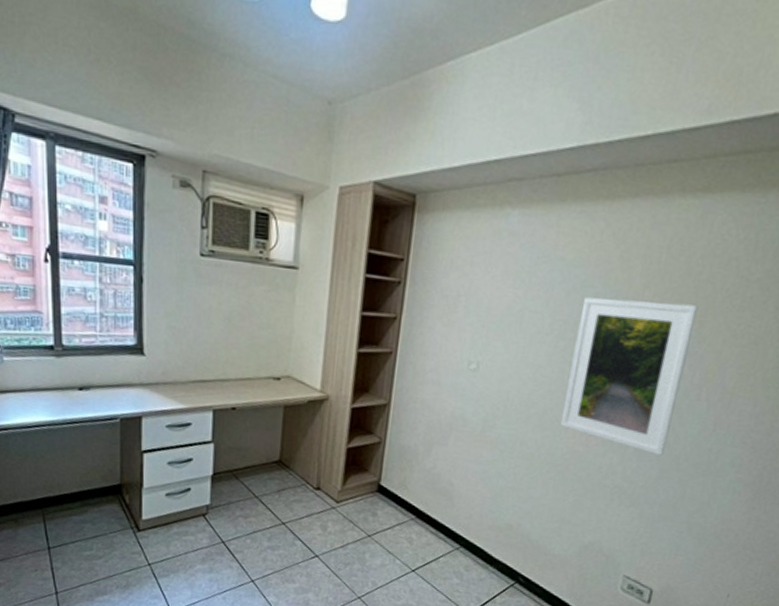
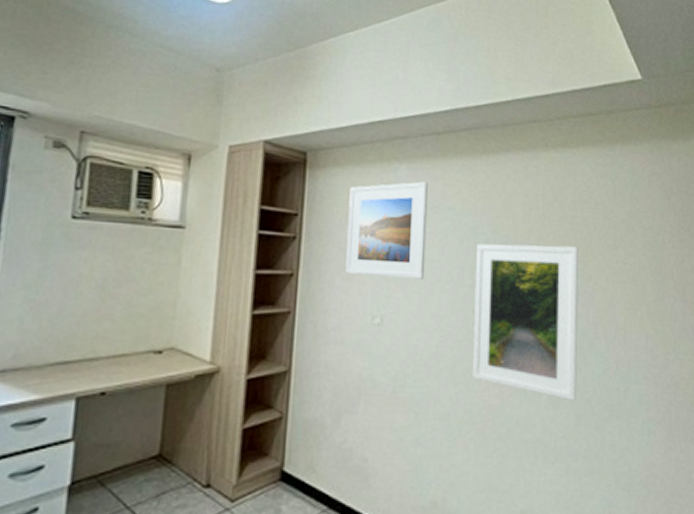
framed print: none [446,228,541,330] -> present [345,181,428,279]

